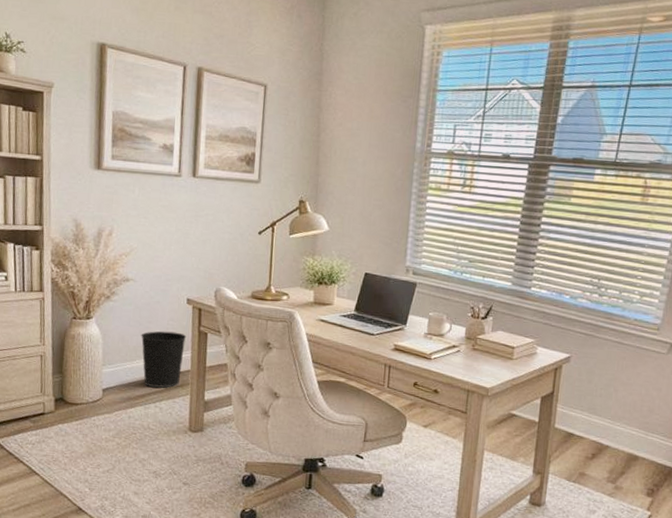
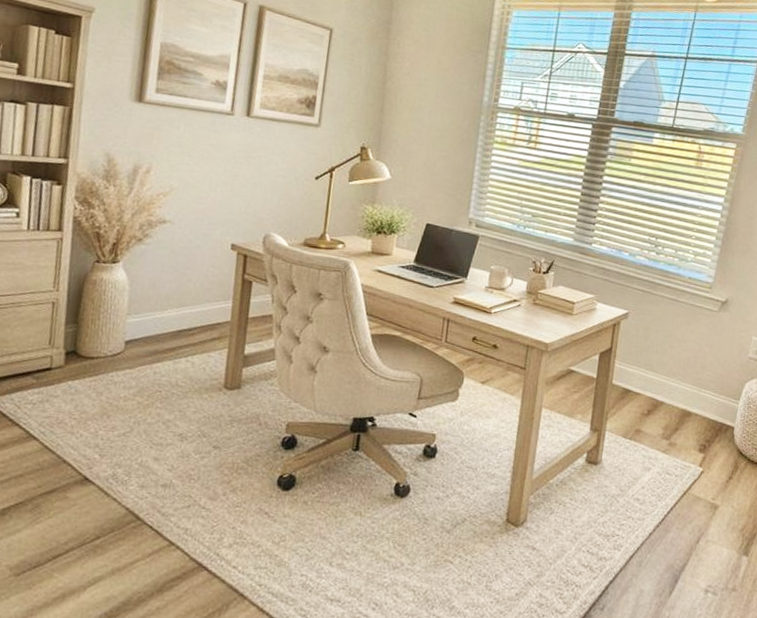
wastebasket: present [141,331,187,388] -> none [175,278,228,341]

